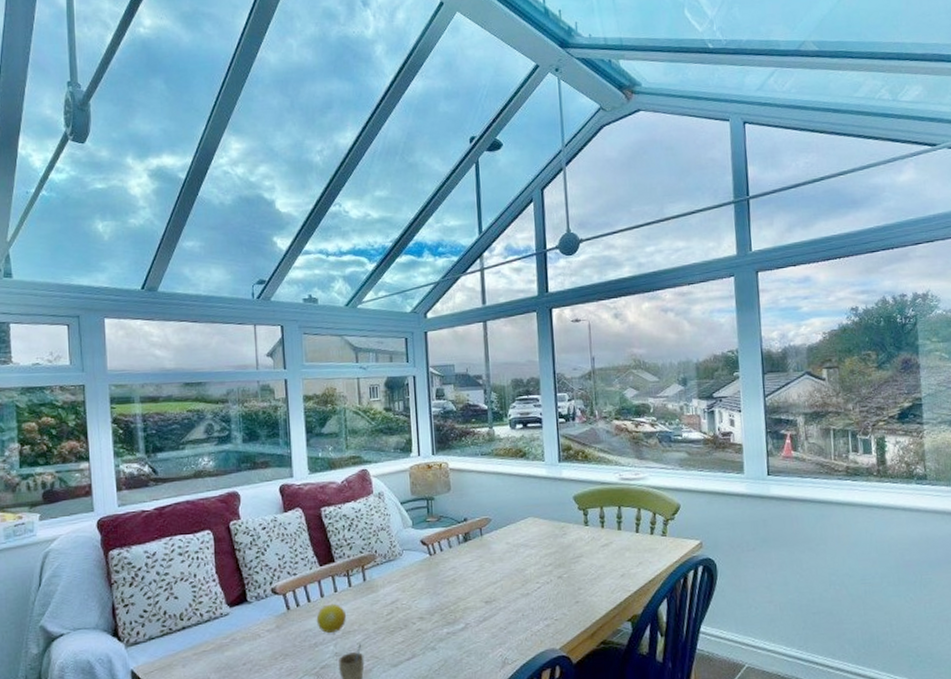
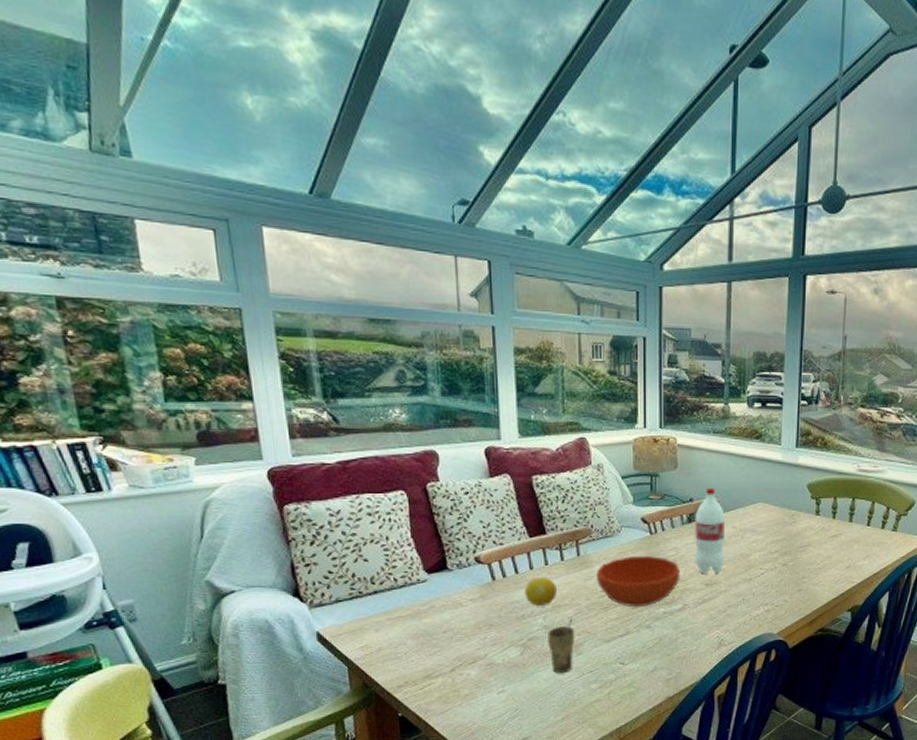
bowl: none [382,575,461,629] -> present [597,555,681,608]
bottle: none [470,506,501,592] -> present [695,487,726,574]

